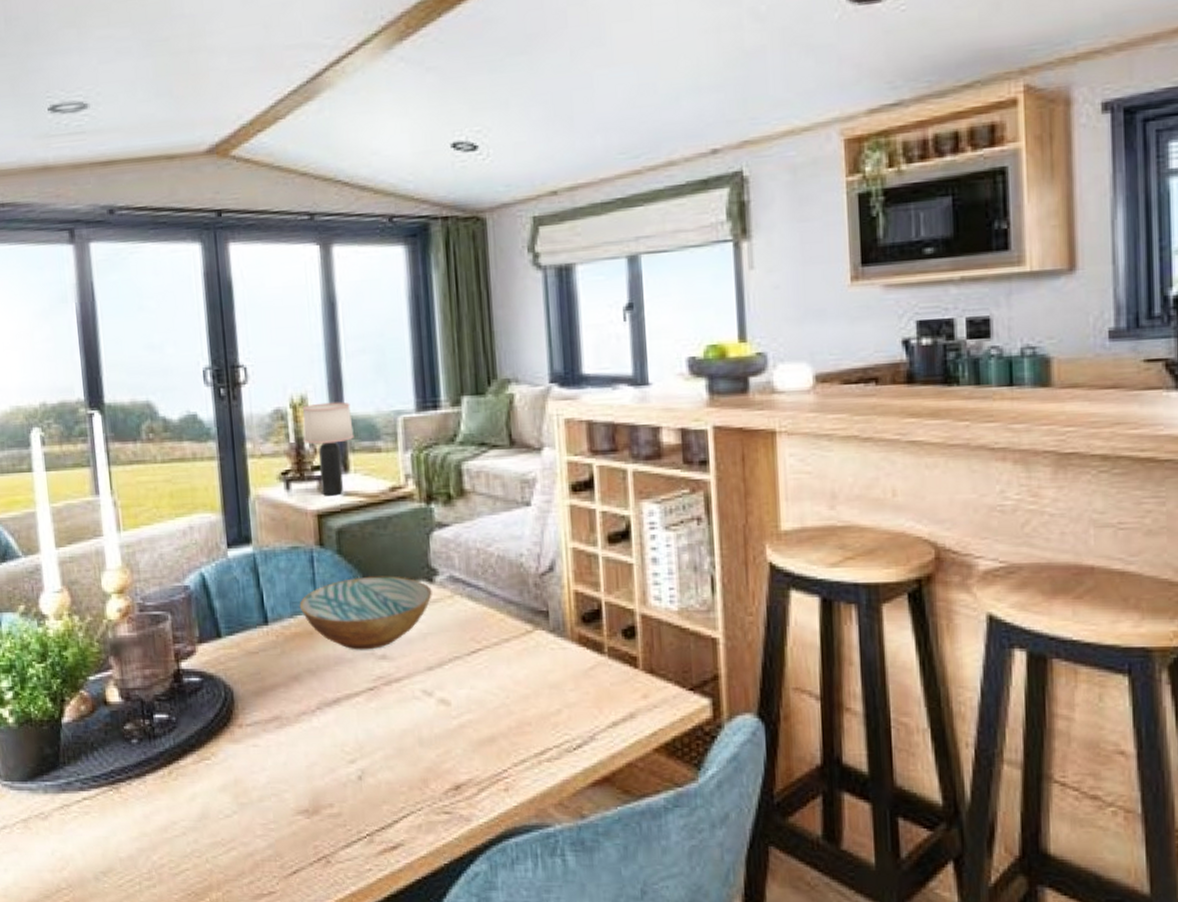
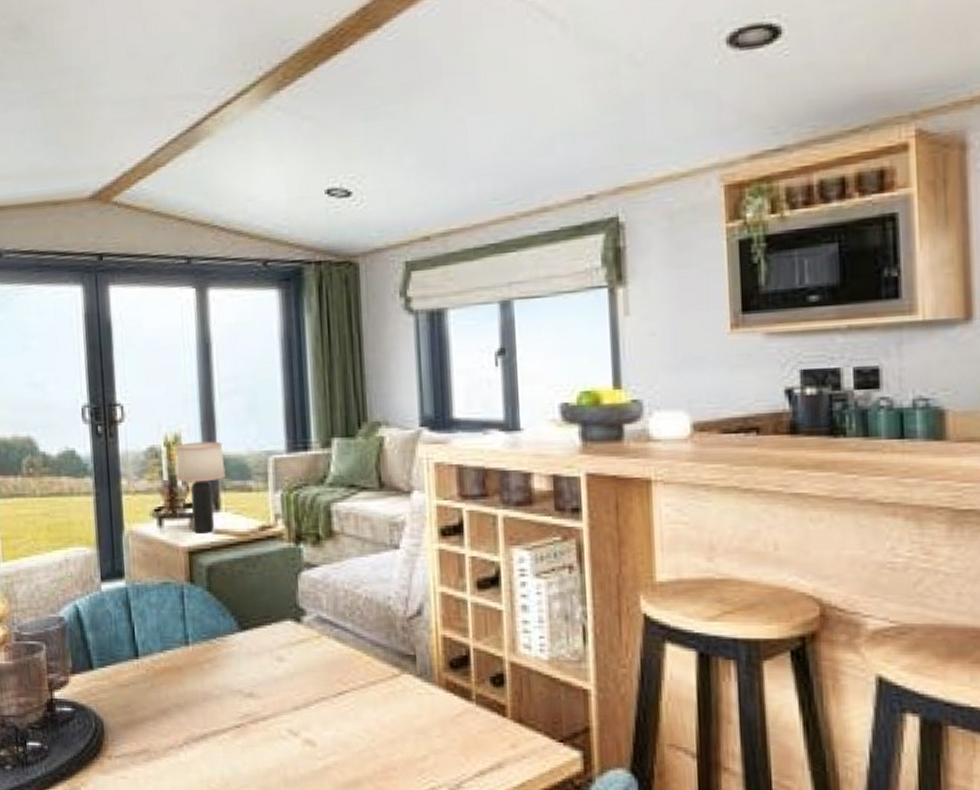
bowl: present [299,576,432,650] -> none [169,614,300,688]

